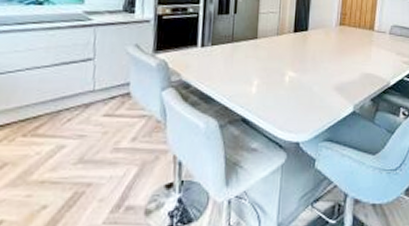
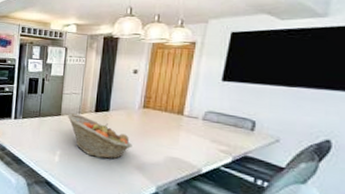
fruit basket: none [264,35,331,84] -> present [67,113,133,160]

